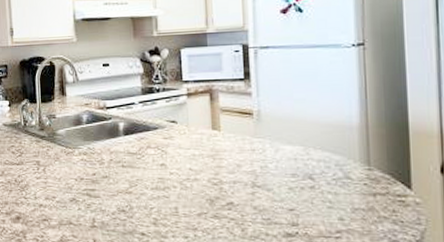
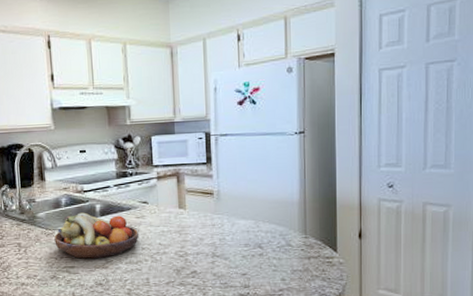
fruit bowl: none [74,130,166,182] -> present [54,212,138,259]

